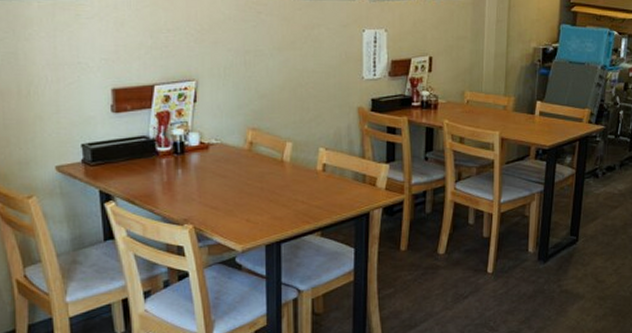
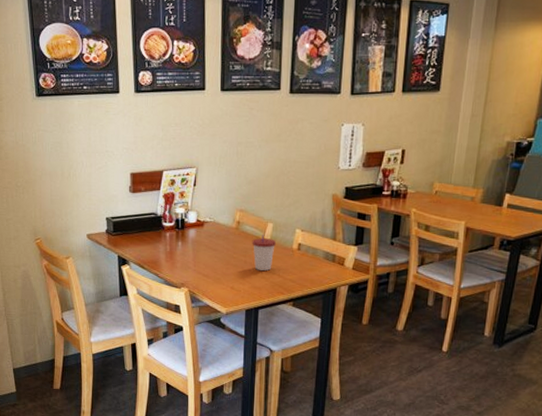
cup: none [268,156,297,197] -> present [252,235,276,271]

